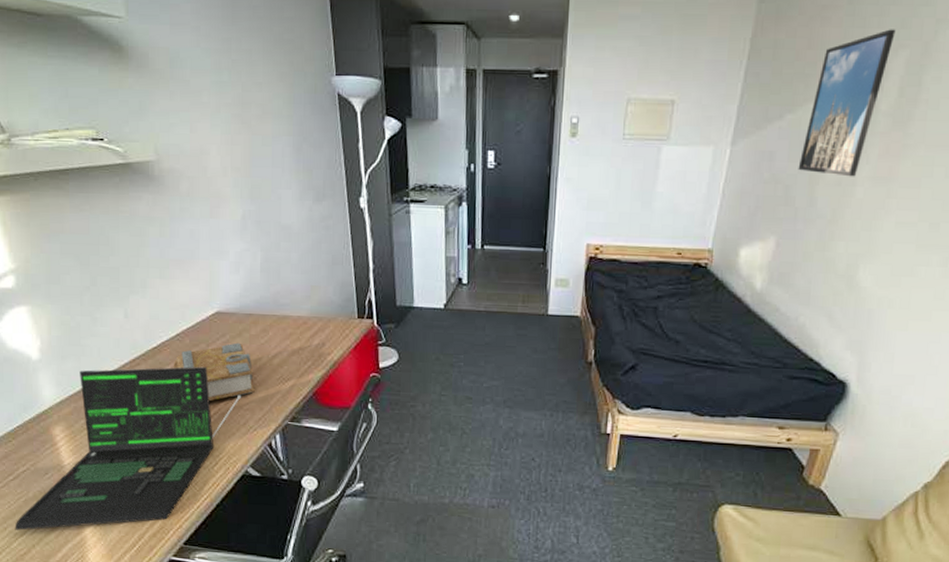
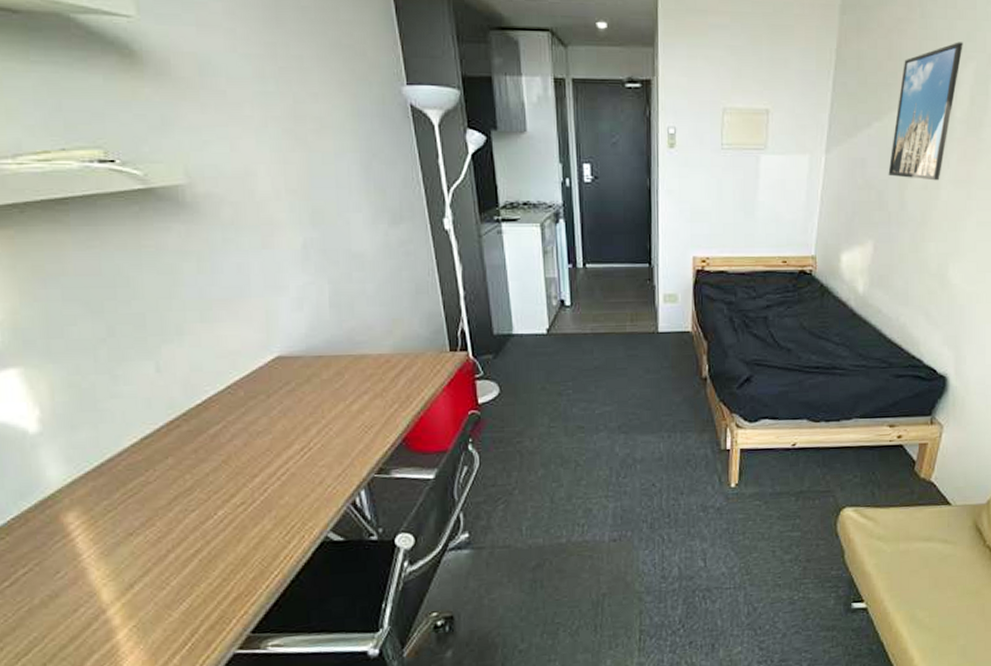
laptop: present [15,366,241,531] -> none [15,421,314,649]
book: present [173,342,255,401] -> none [224,390,331,460]

